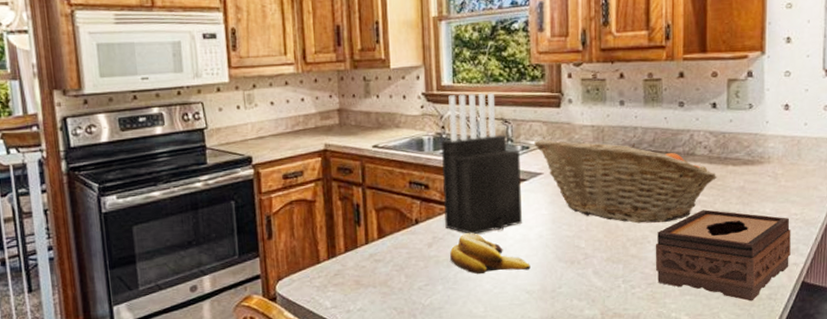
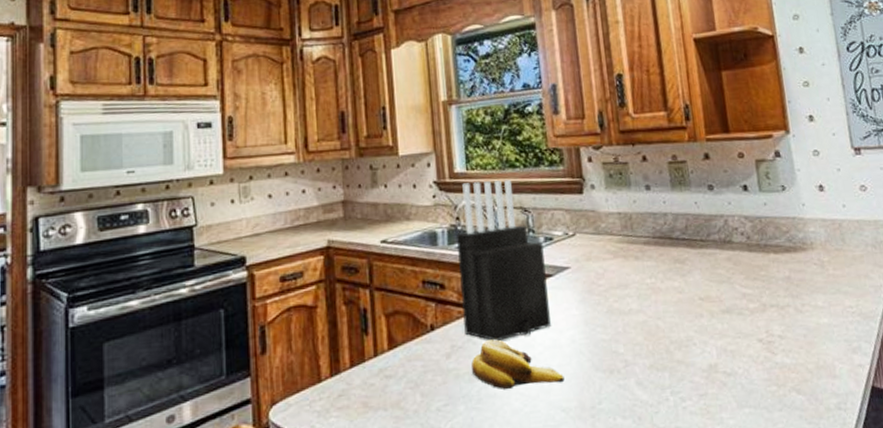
fruit basket: present [534,139,718,224] -> none [558,229,760,323]
tissue box: present [656,209,791,301] -> none [703,304,854,413]

